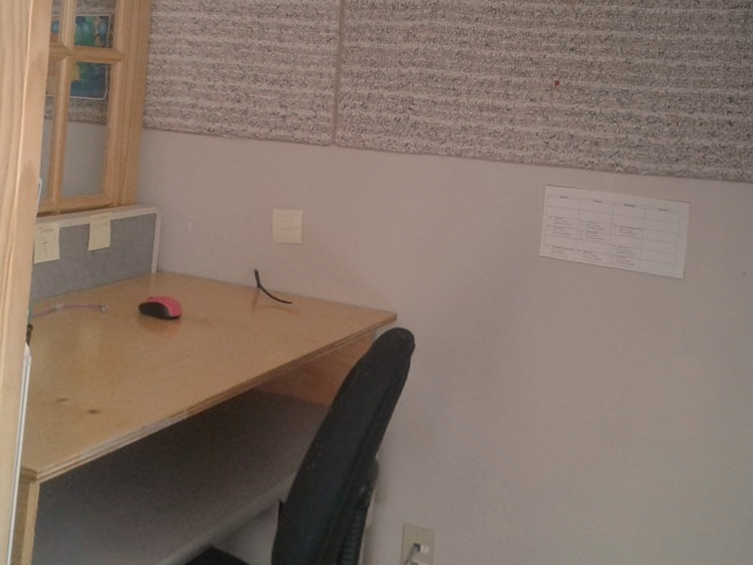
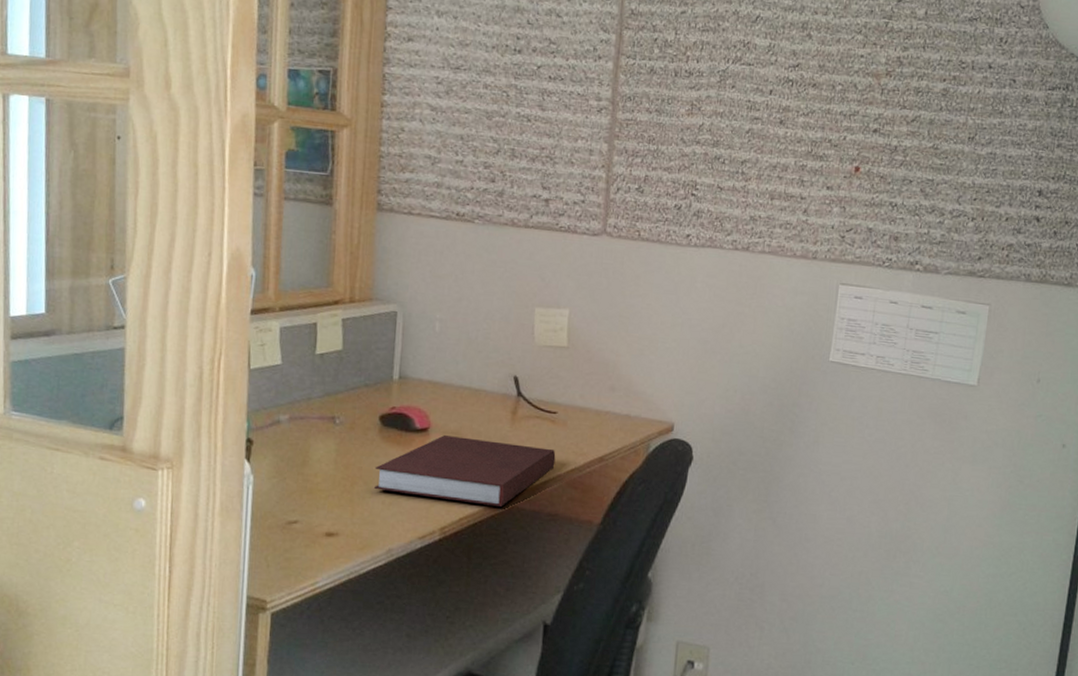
notebook: none [132,323,291,389] -> present [374,435,556,507]

